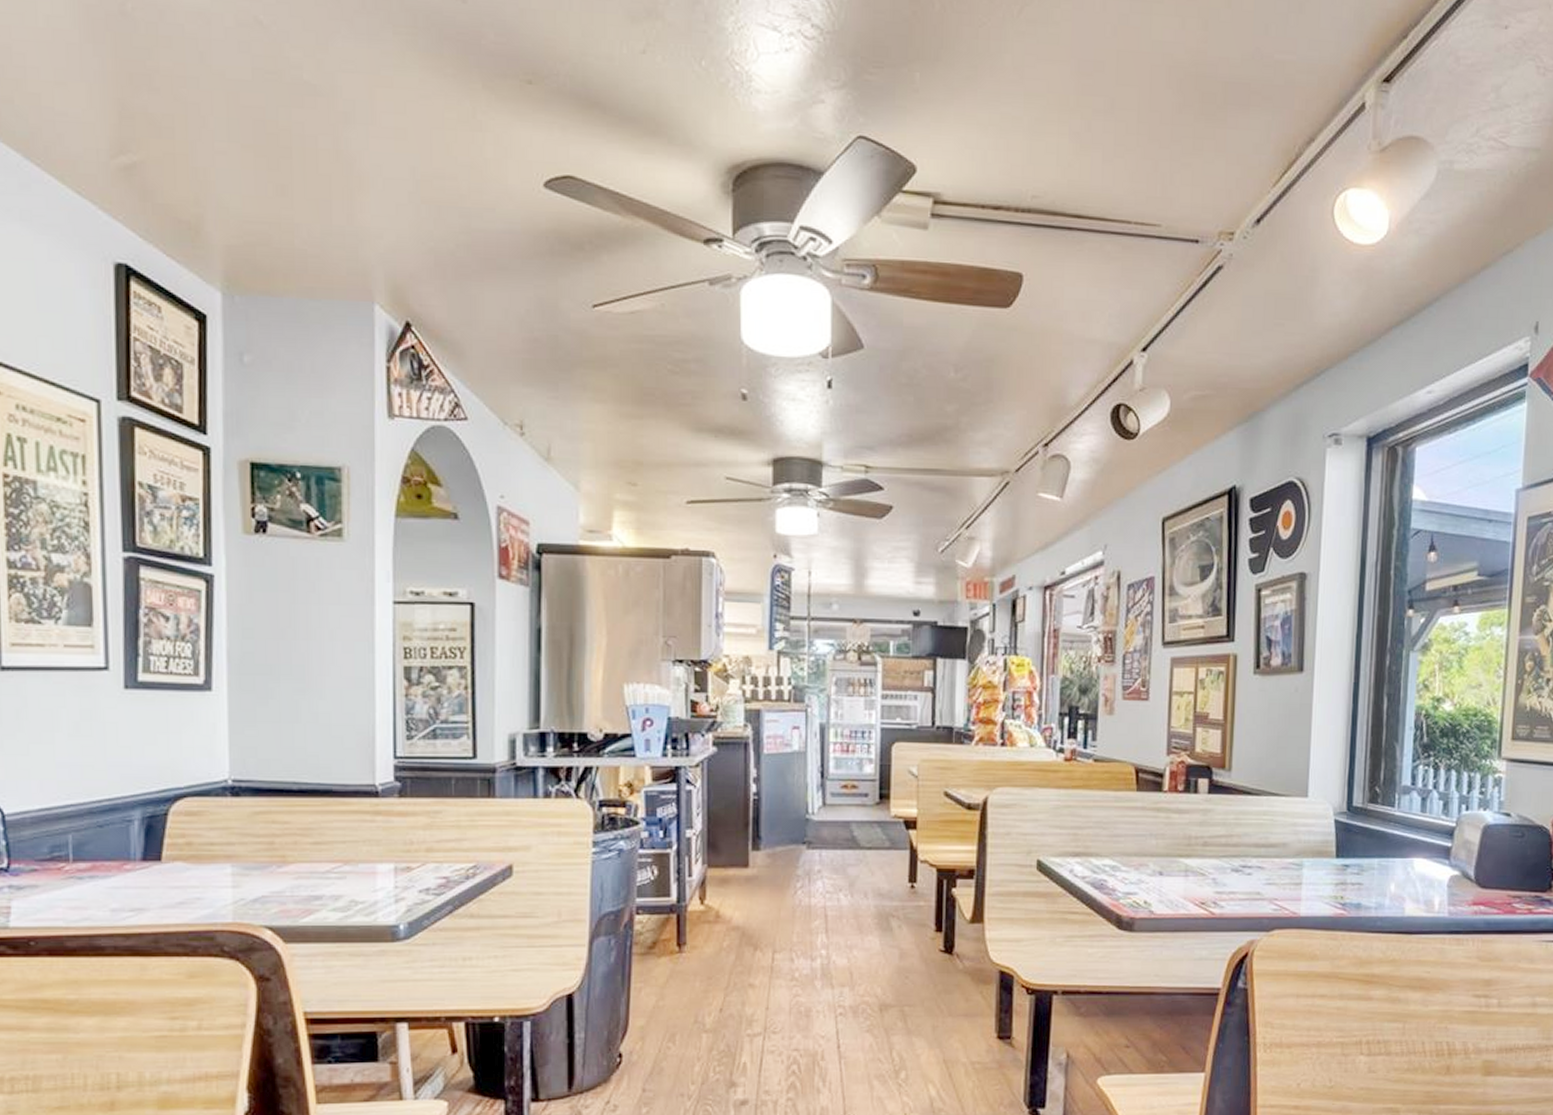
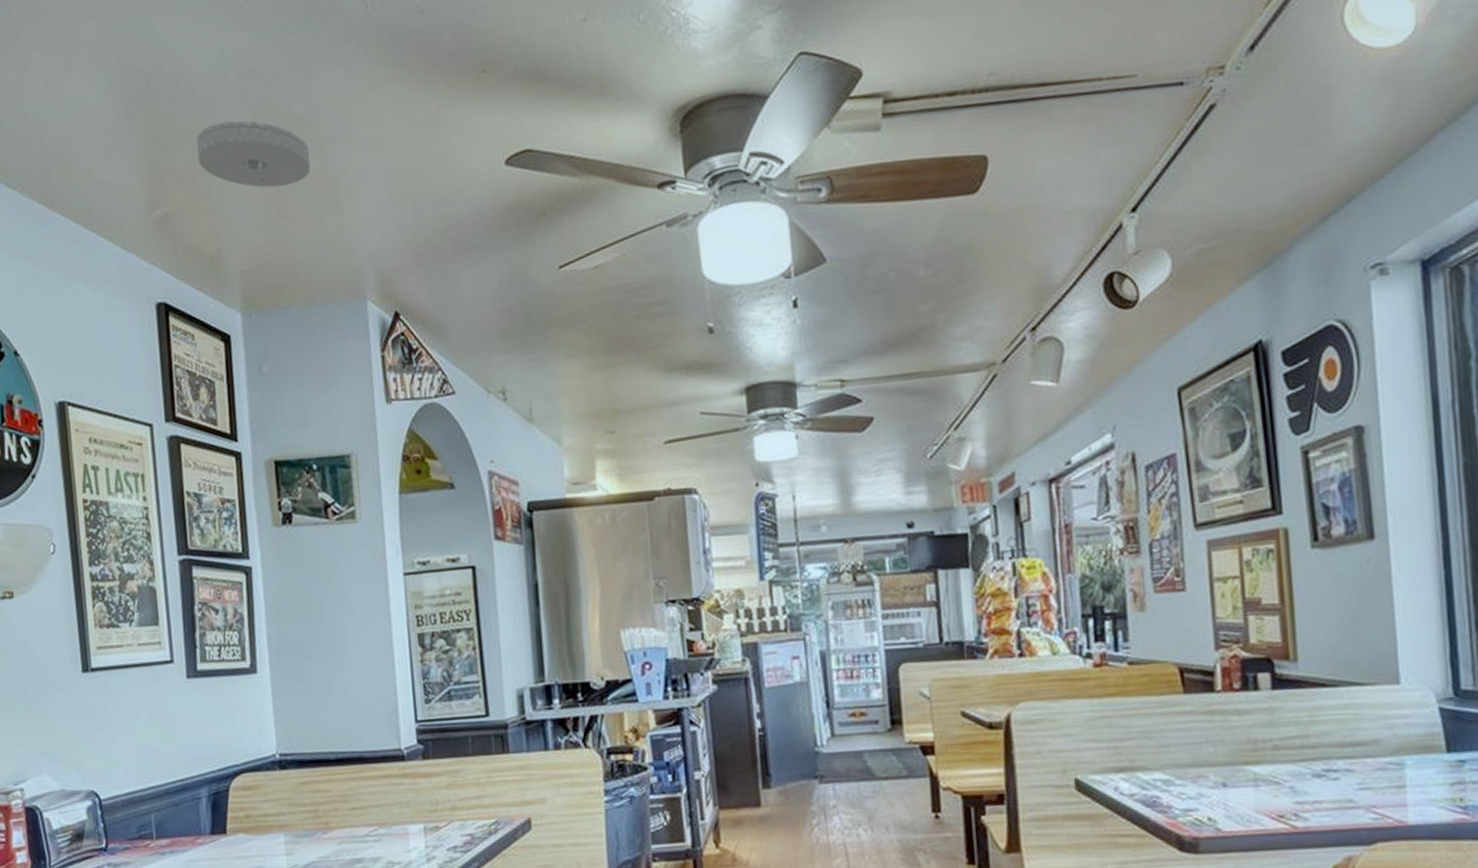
smoke detector: none [180,72,320,160] -> present [196,120,311,188]

